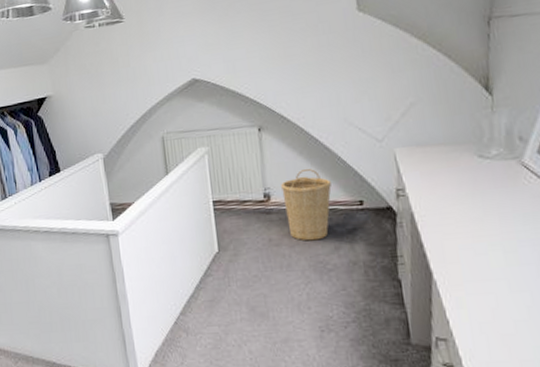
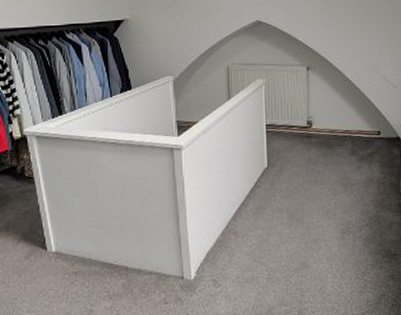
basket: present [281,168,331,241] -> none [321,103,358,161]

